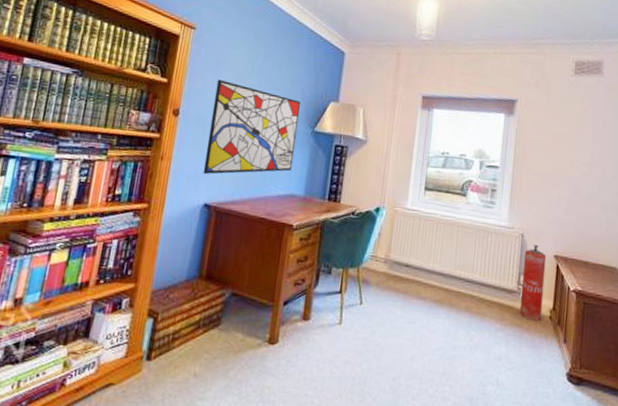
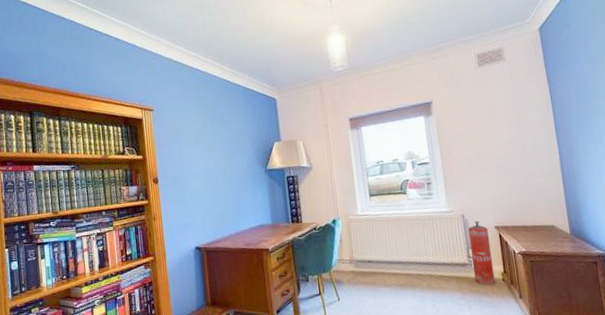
wall art: present [202,79,300,174] -> none [181,145,257,224]

